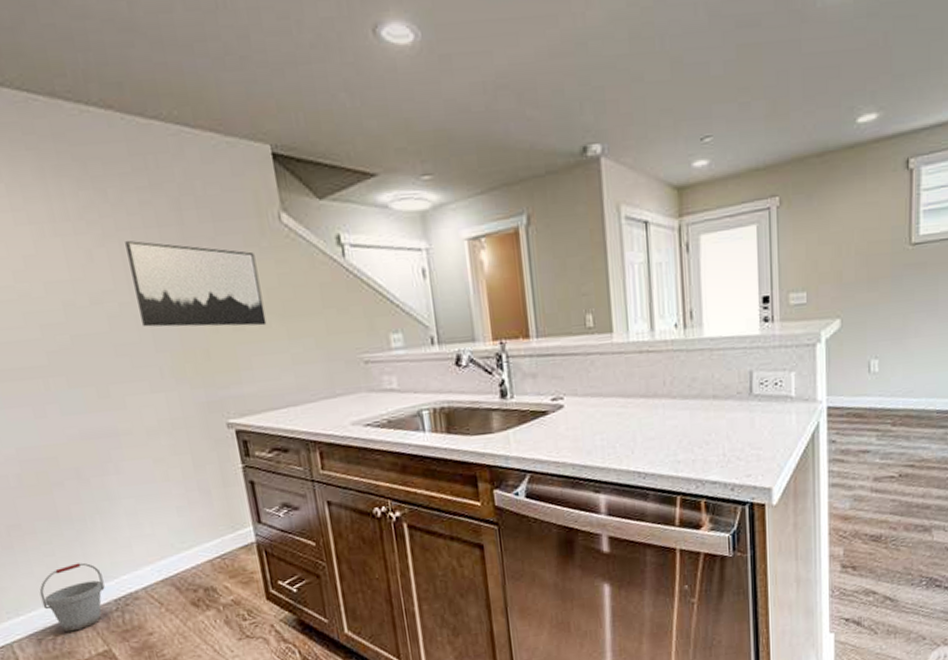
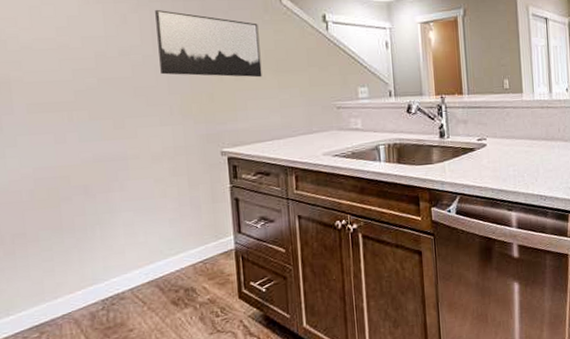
bucket: present [39,562,105,632] -> none [32,267,95,330]

